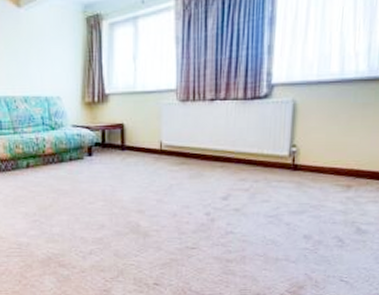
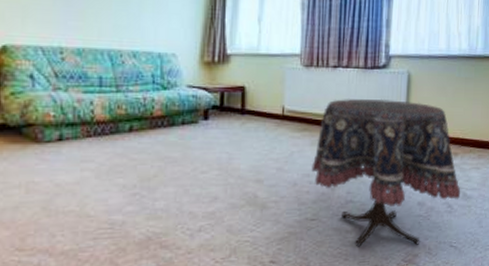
side table: none [190,130,355,277] -> present [311,98,461,247]

